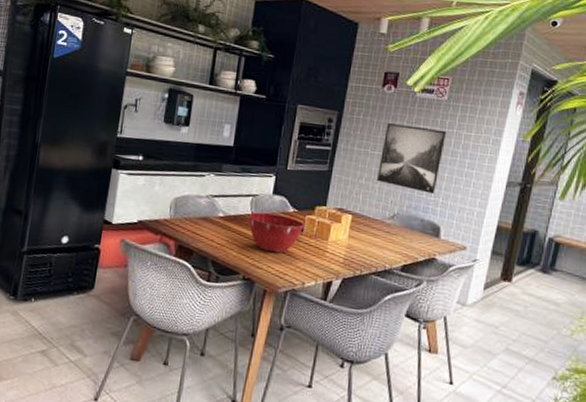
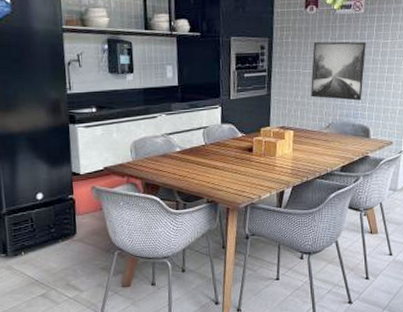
mixing bowl: present [248,212,305,253] -> none [203,141,254,175]

